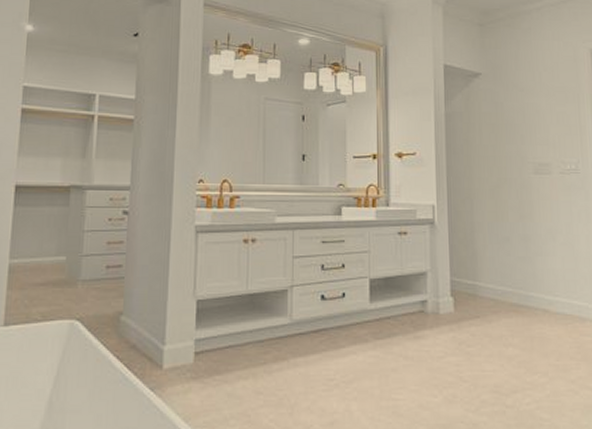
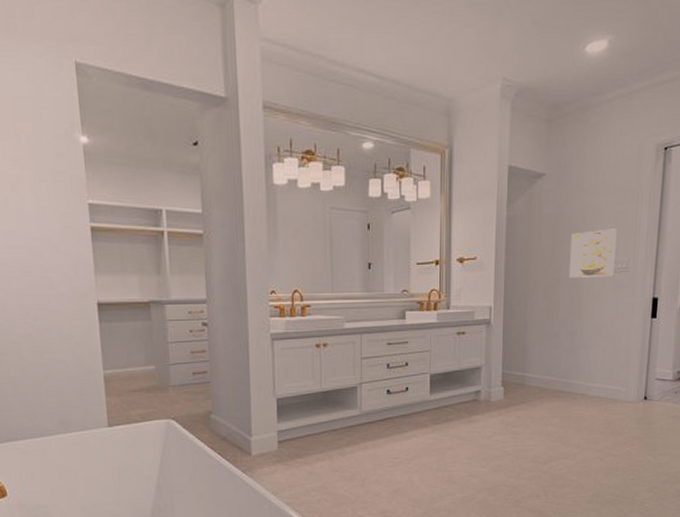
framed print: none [514,128,564,179] -> present [569,228,617,278]

